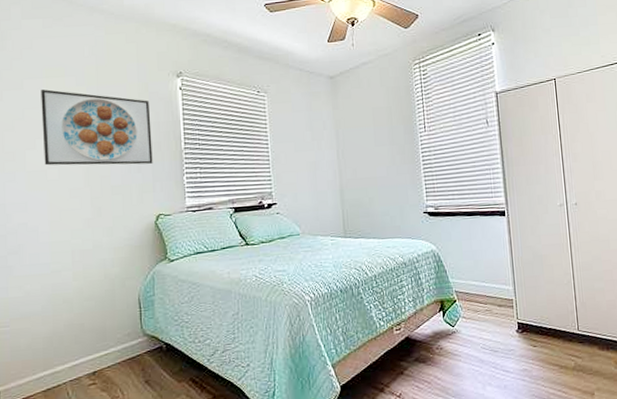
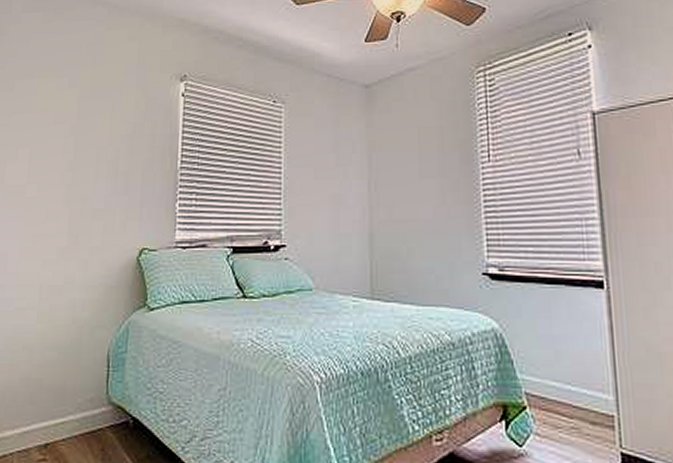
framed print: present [41,89,153,166] -> none [24,92,146,185]

